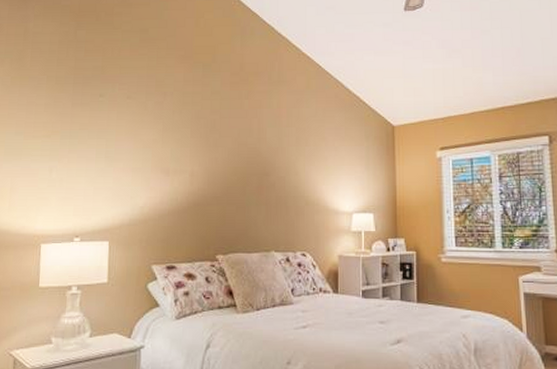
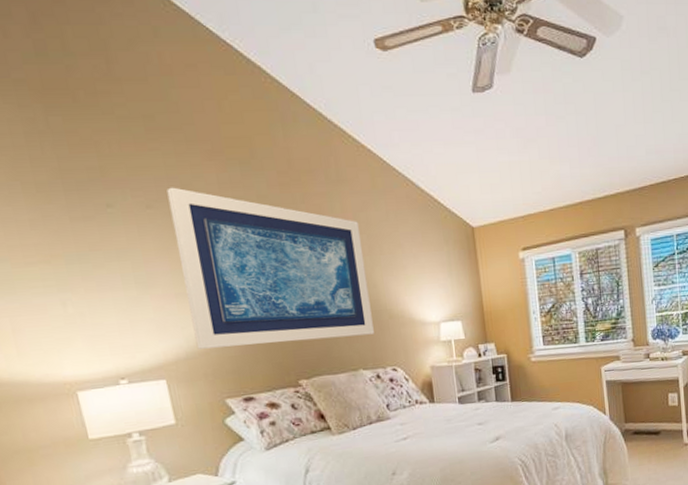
wall art: none [139,83,291,218] -> present [166,187,374,349]

